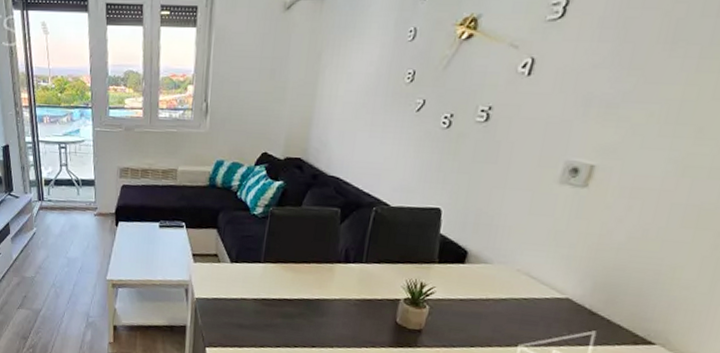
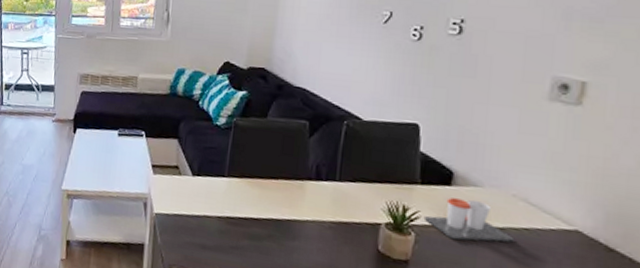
cup: none [438,274,514,311] -> present [423,198,515,243]

